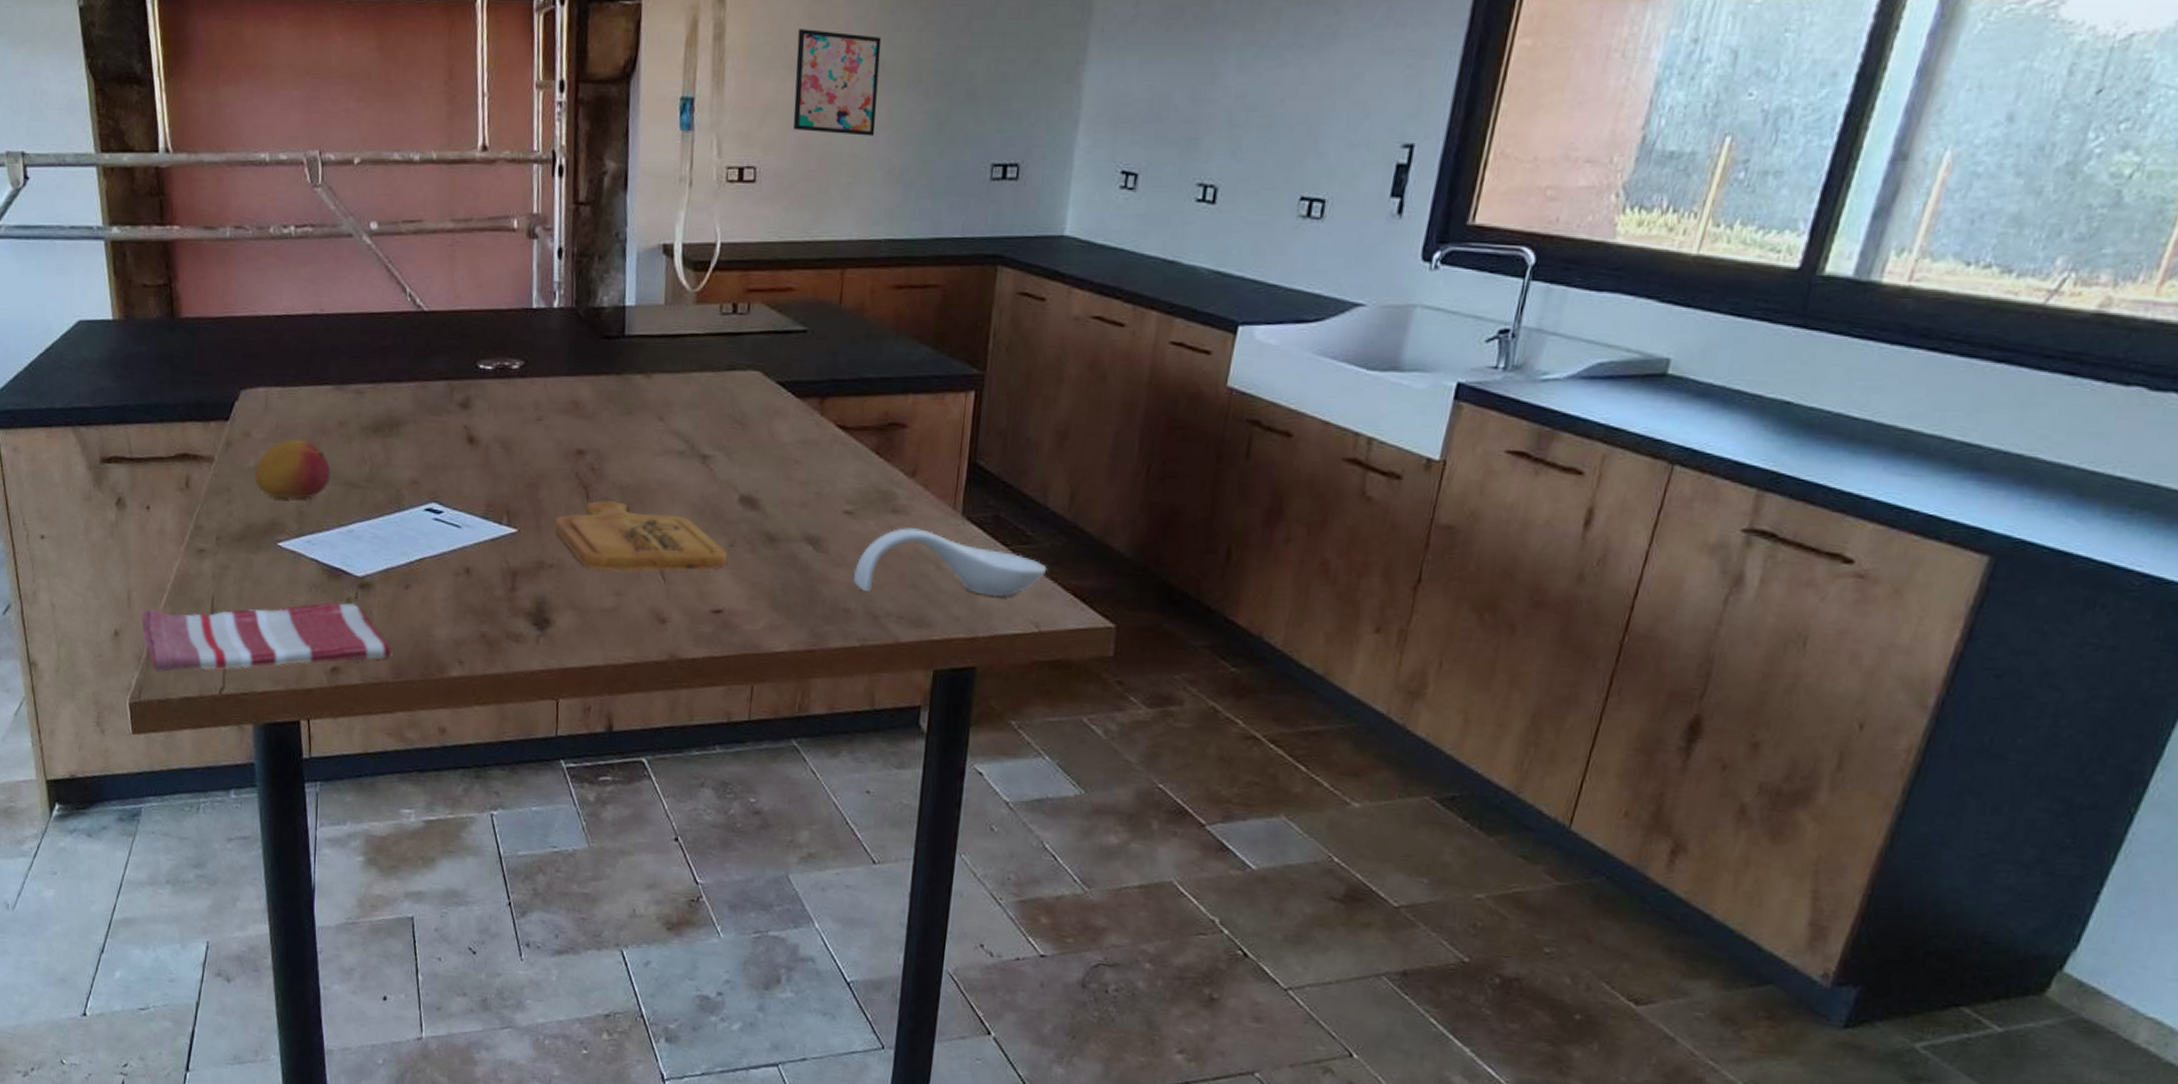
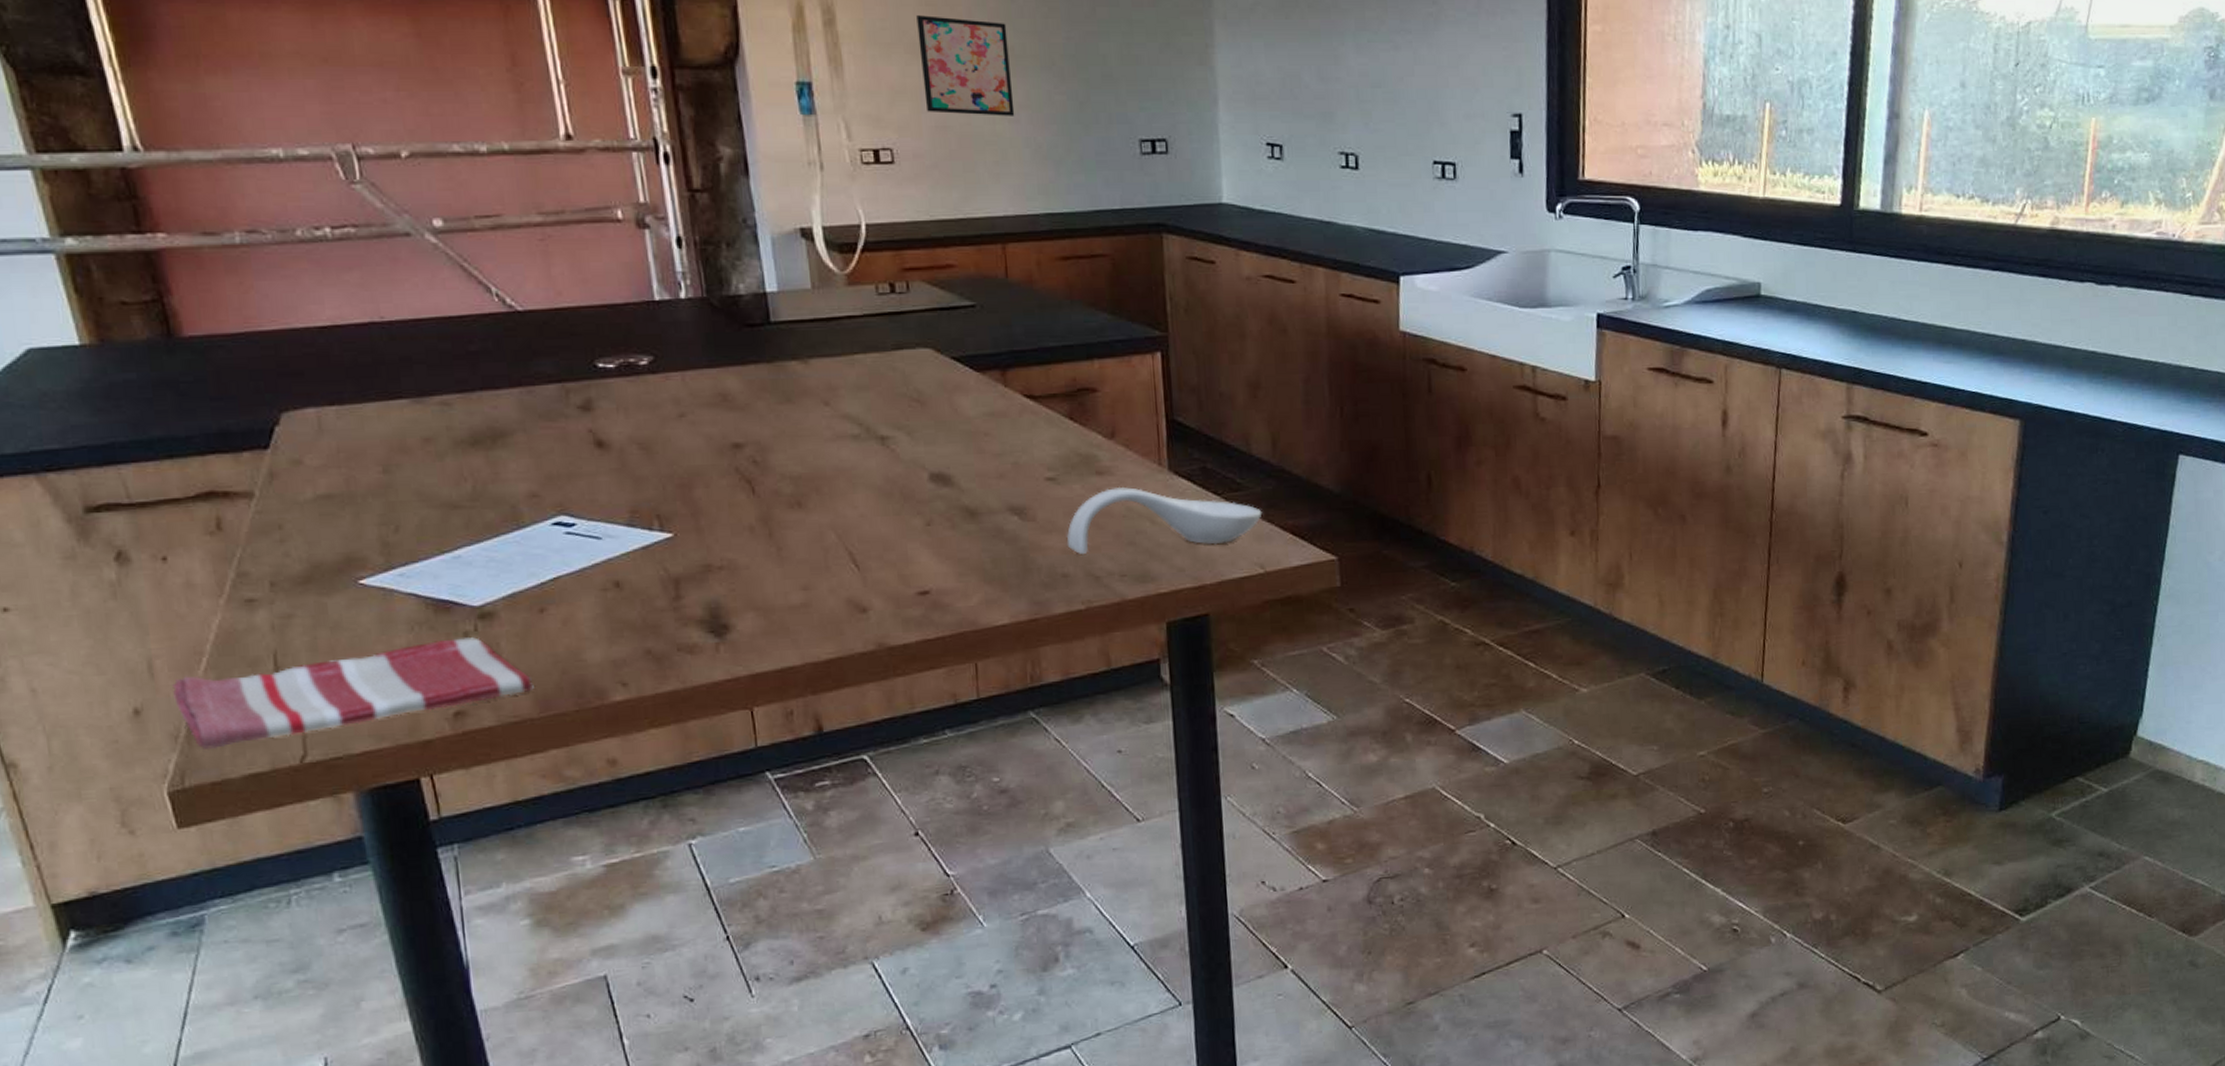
fruit: present [255,439,331,499] -> none [315,461,421,531]
cutting board: present [554,500,727,571] -> none [716,492,926,567]

